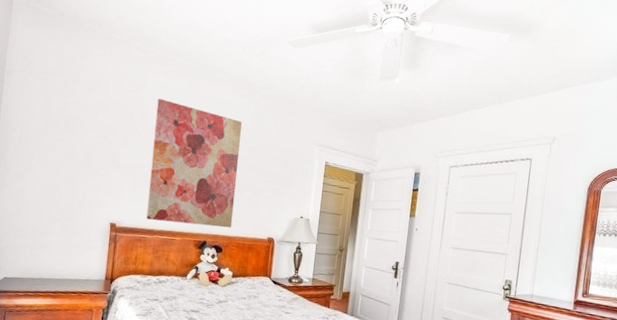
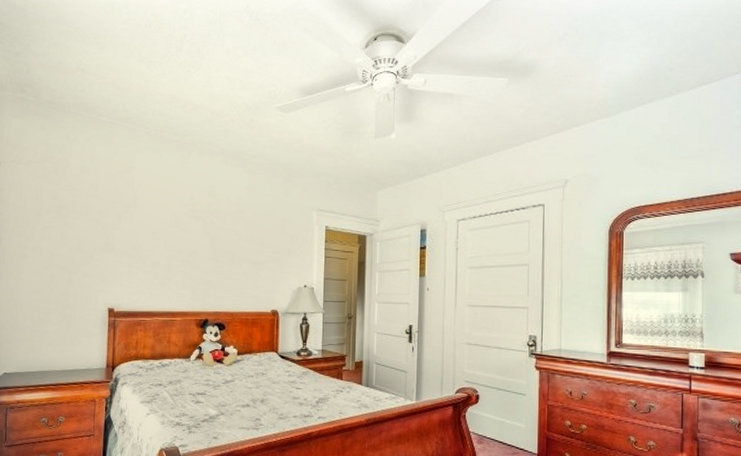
wall art: present [146,98,242,228] -> none [144,177,236,304]

